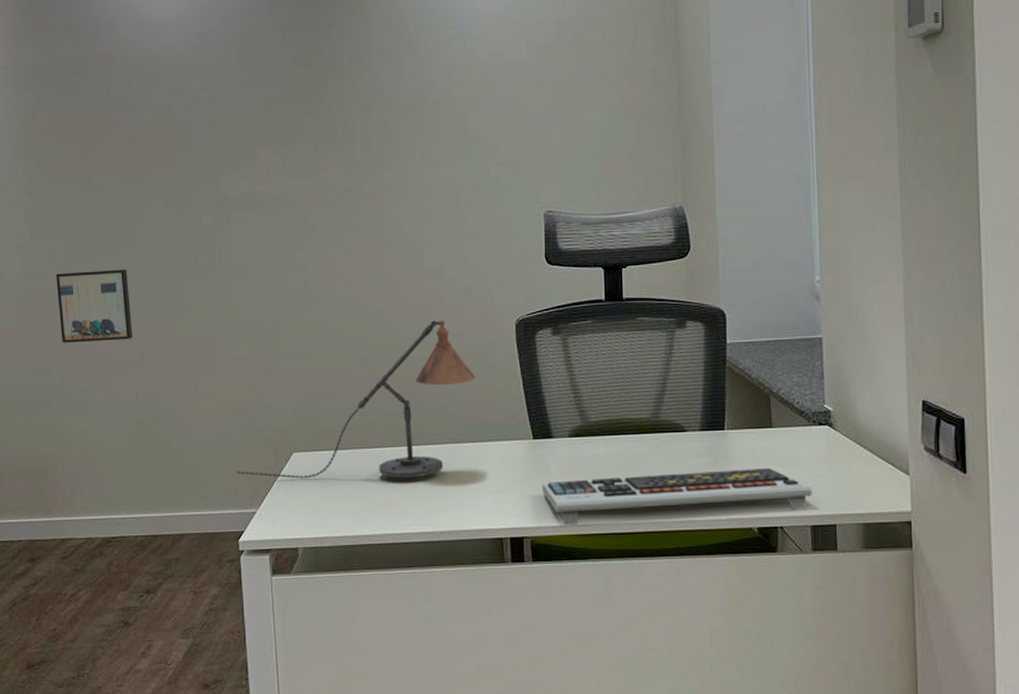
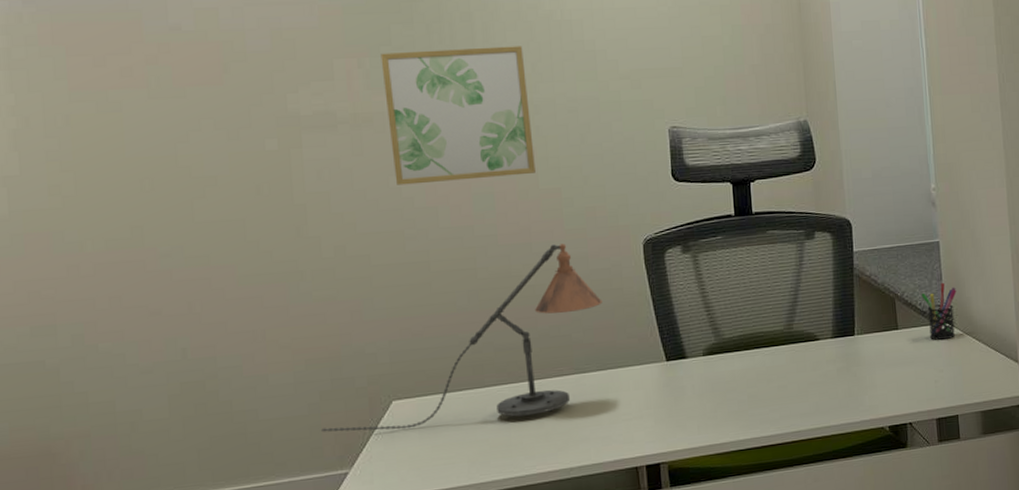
wall art: present [56,269,133,343] -> none [61,203,176,296]
wall art: none [294,134,421,260] -> present [380,46,535,185]
computer keyboard: present [542,467,812,526] -> none [677,367,936,447]
pen holder: none [799,381,840,442] -> present [921,282,957,340]

